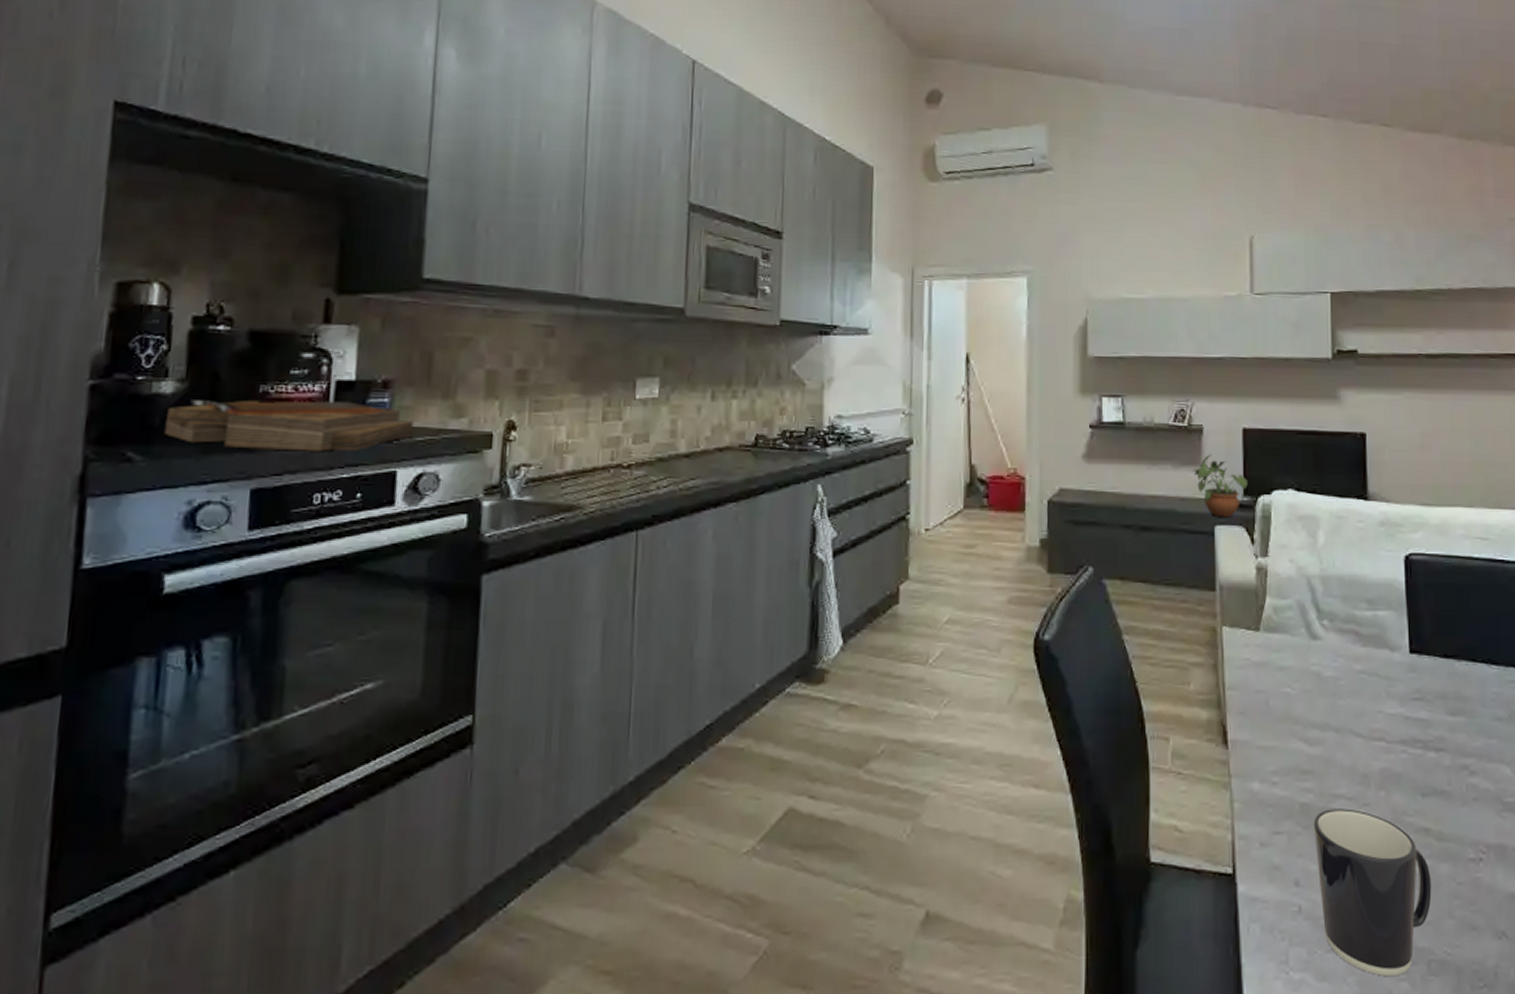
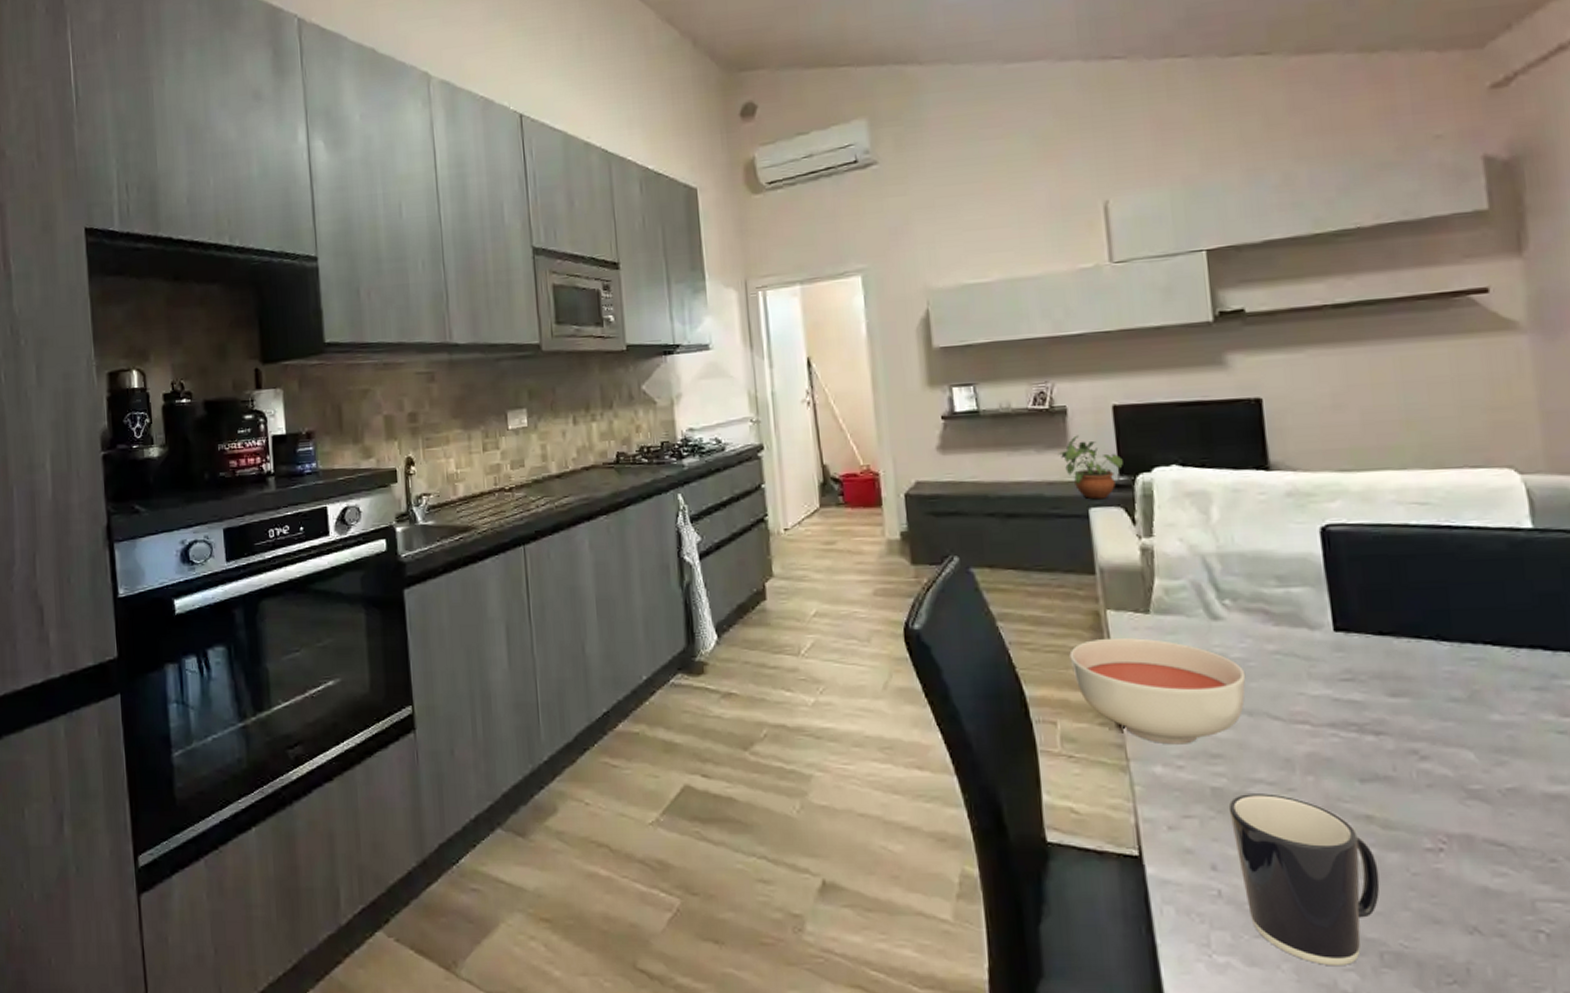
clipboard: present [163,398,414,452] -> none [157,452,335,497]
bowl: none [1186,654,1336,761] -> present [1069,637,1246,745]

